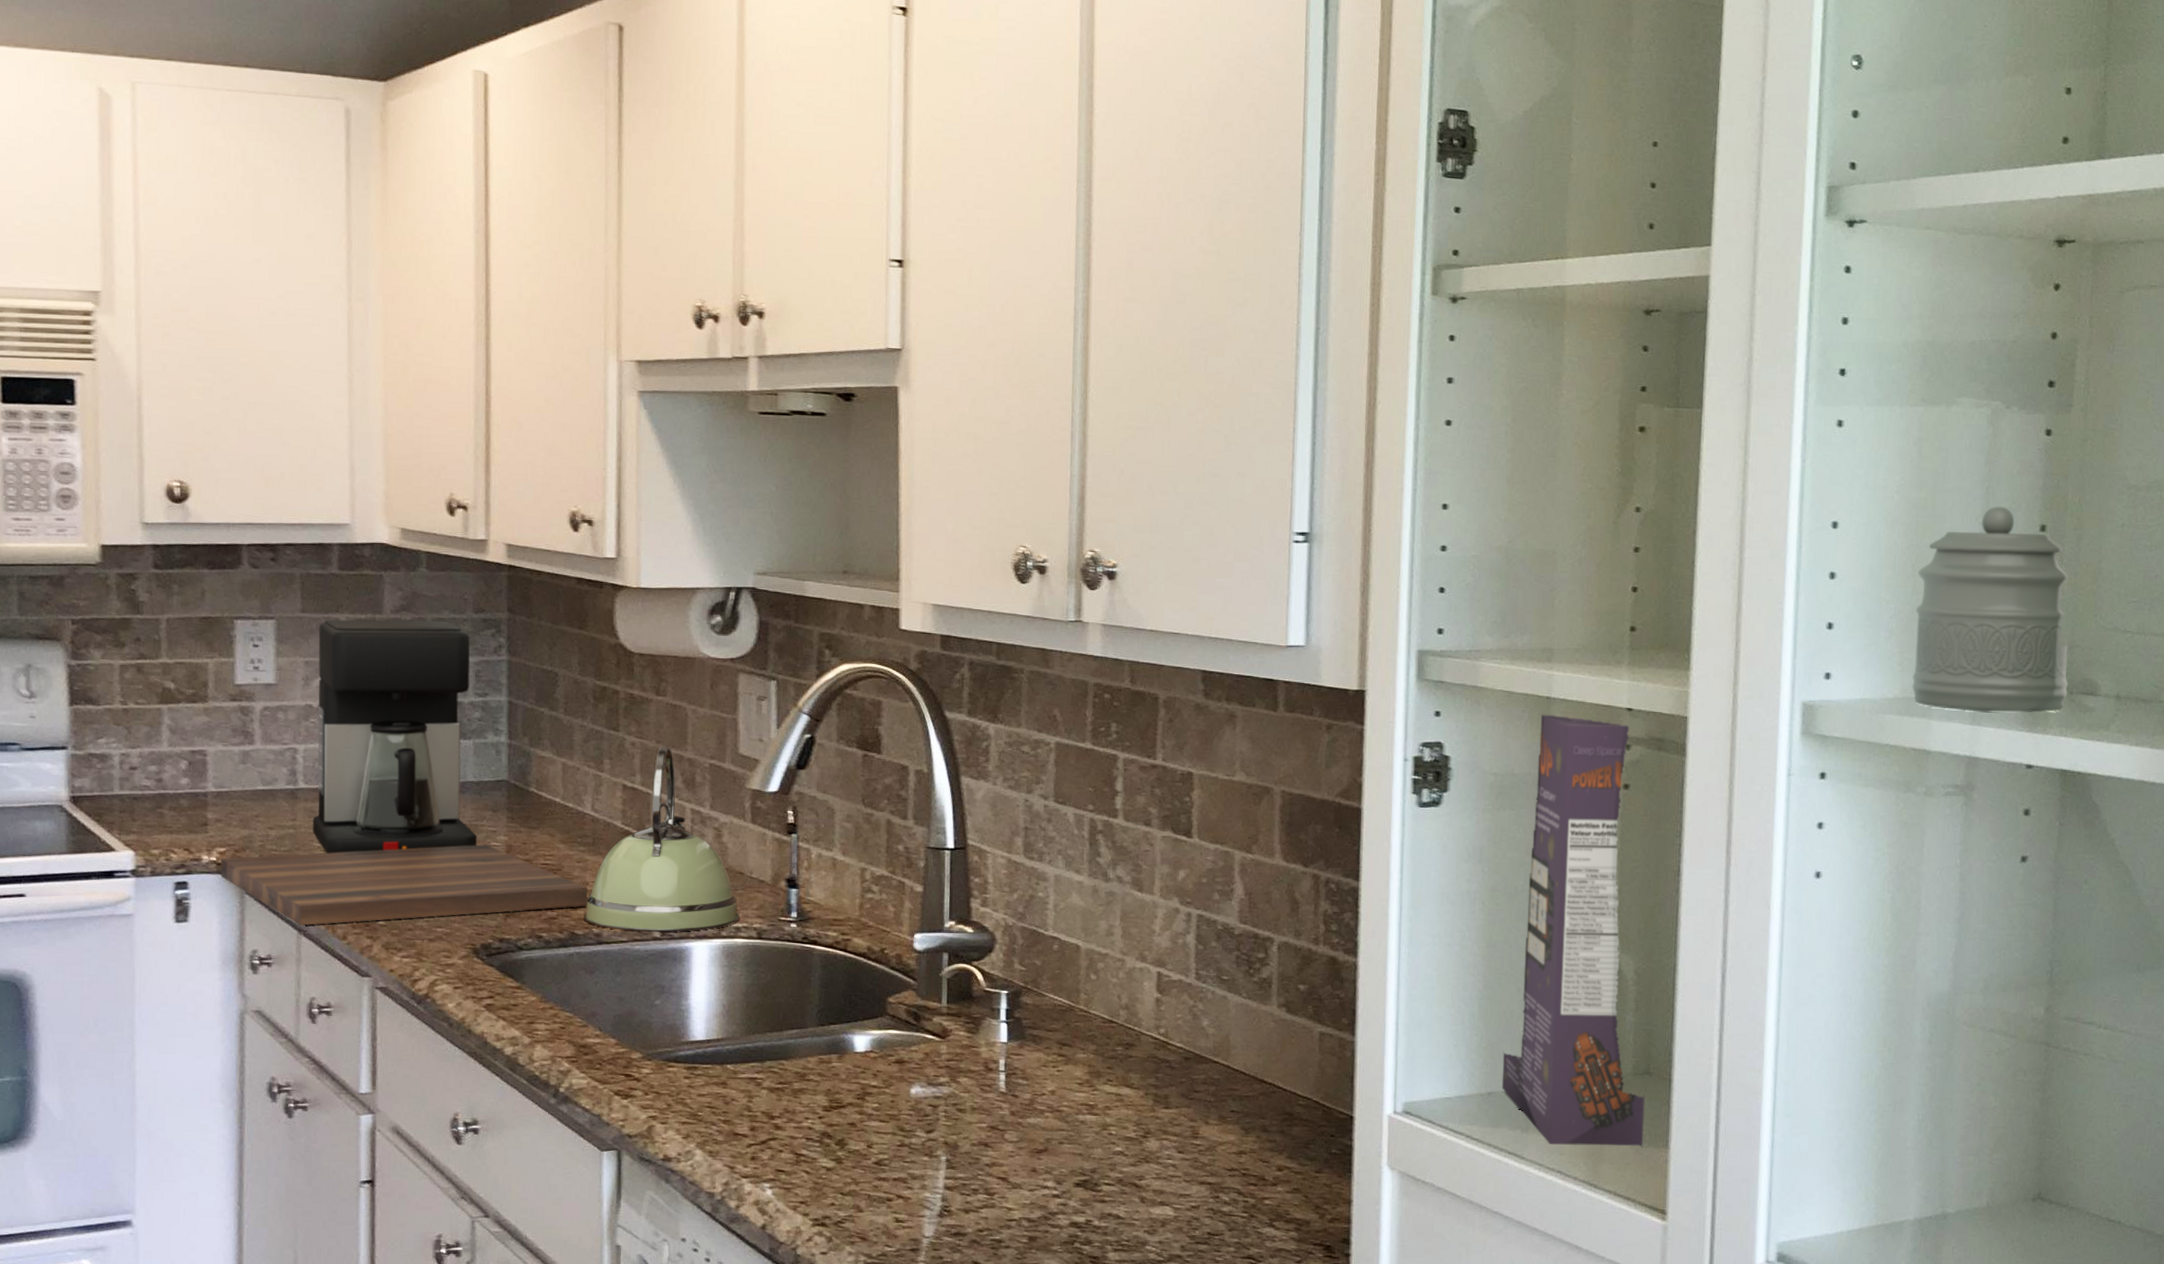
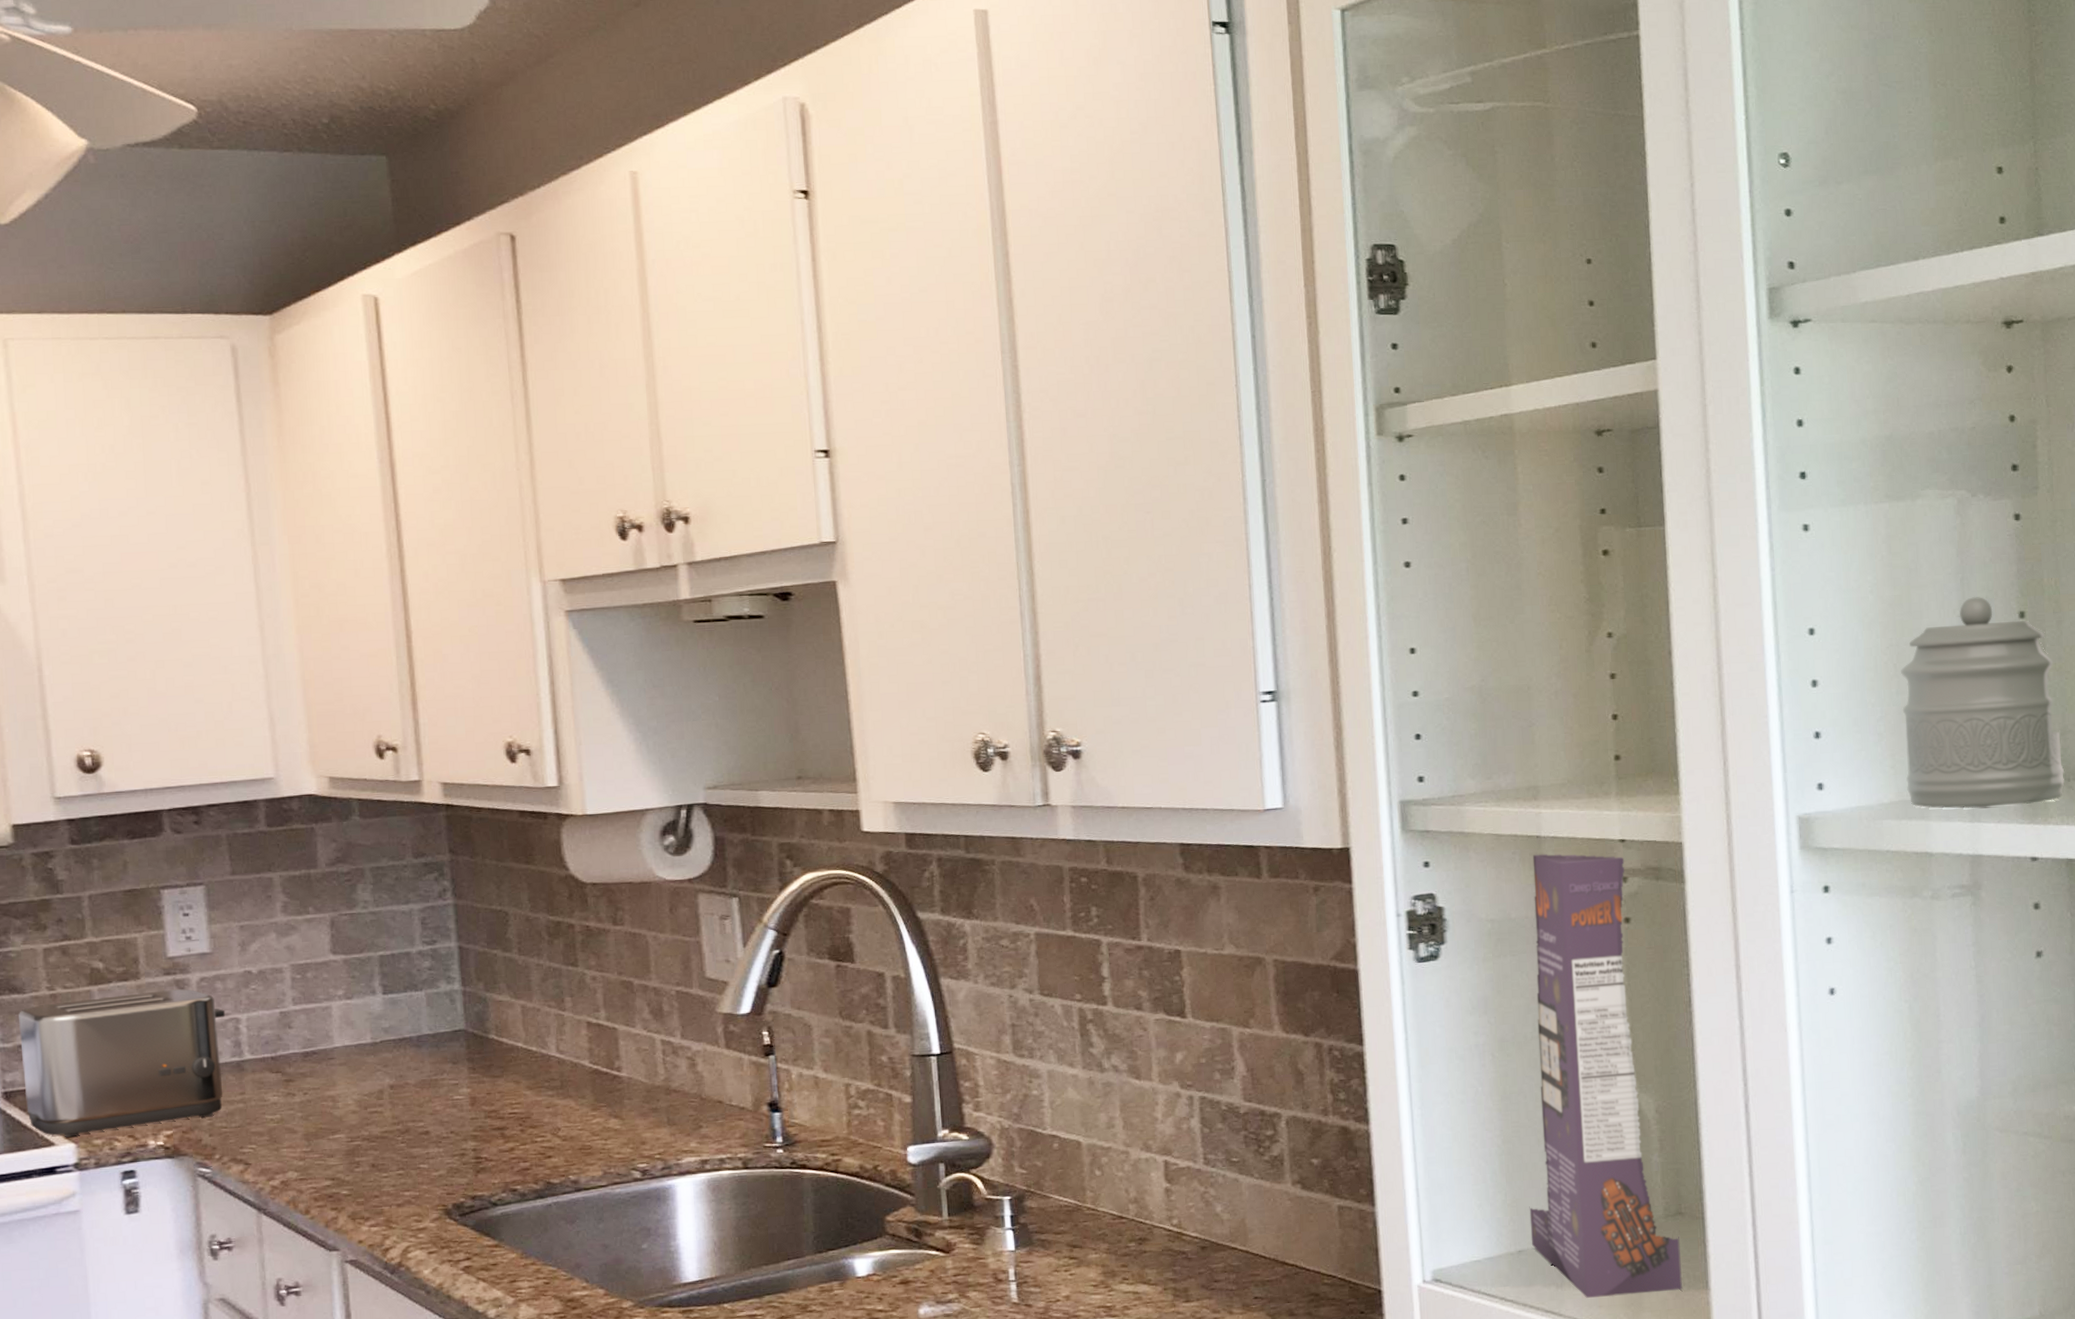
toaster: none [91,715,285,845] -> present [19,989,226,1137]
cutting board: present [221,844,588,926] -> none [169,1099,561,1204]
coffee maker: present [313,619,477,854] -> none [251,869,439,1126]
kettle: present [583,745,740,933] -> none [558,976,723,1175]

